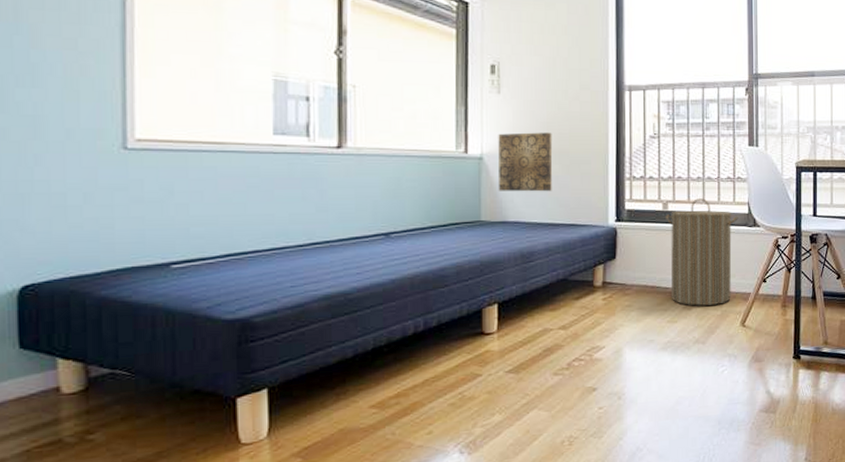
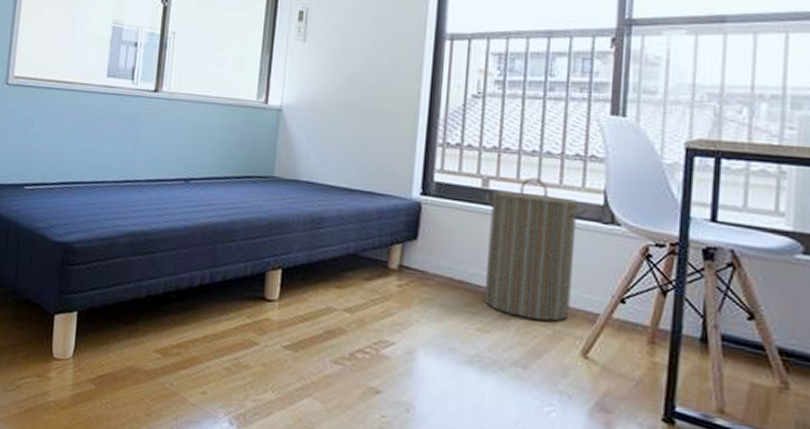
wall art: present [498,132,553,192] -> none [293,84,357,152]

